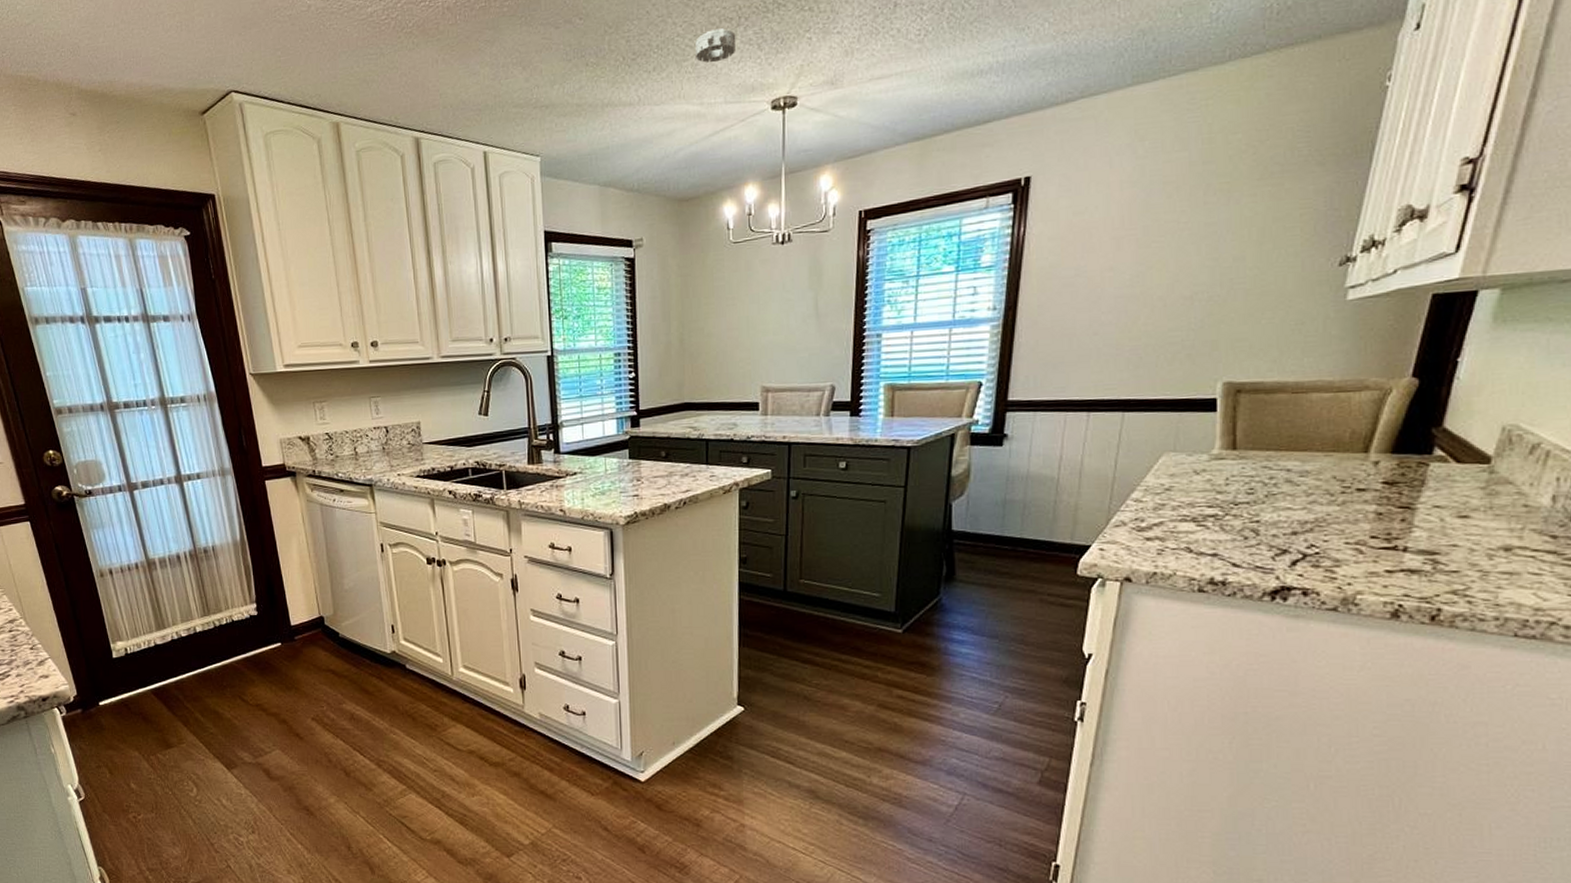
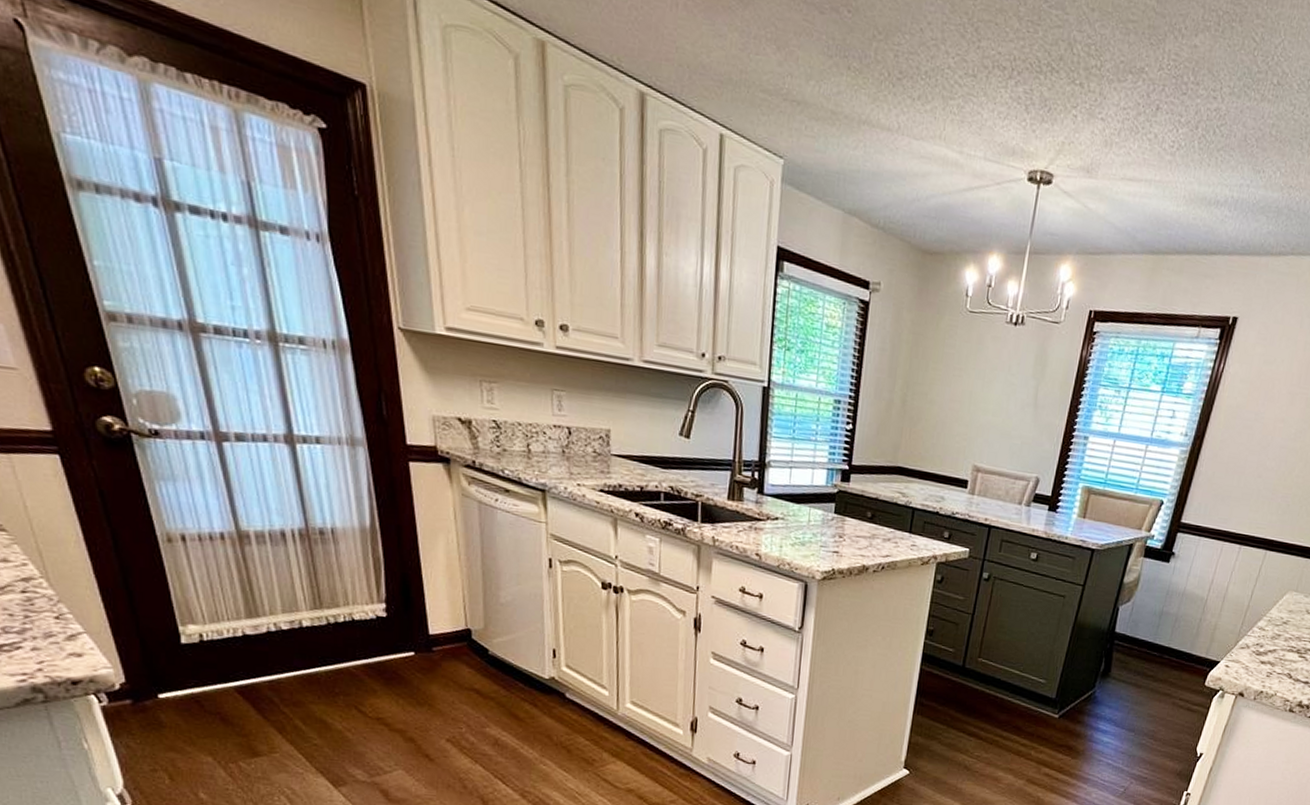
smoke detector: present [695,28,737,63] -> none [963,73,1007,112]

